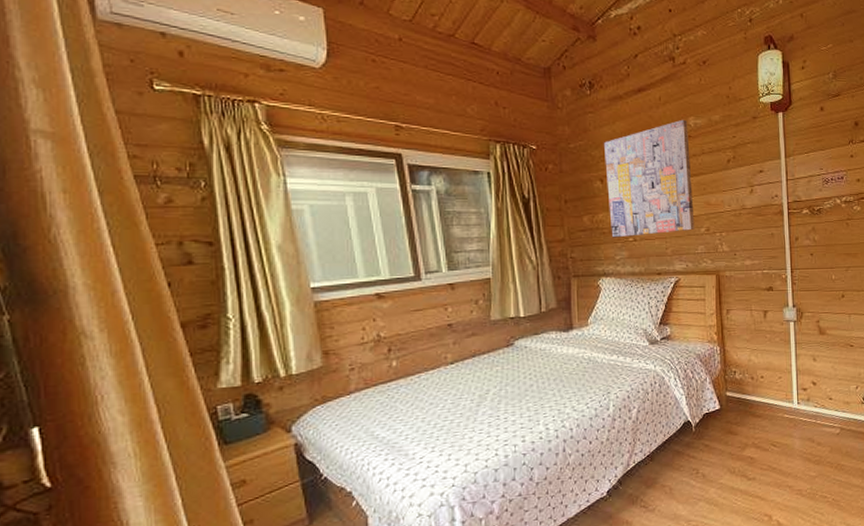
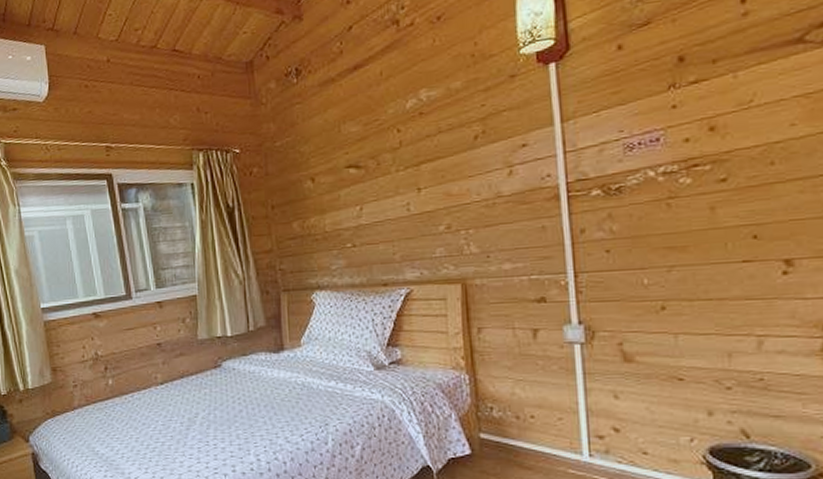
wall art: present [604,119,695,238] -> none [315,93,431,245]

